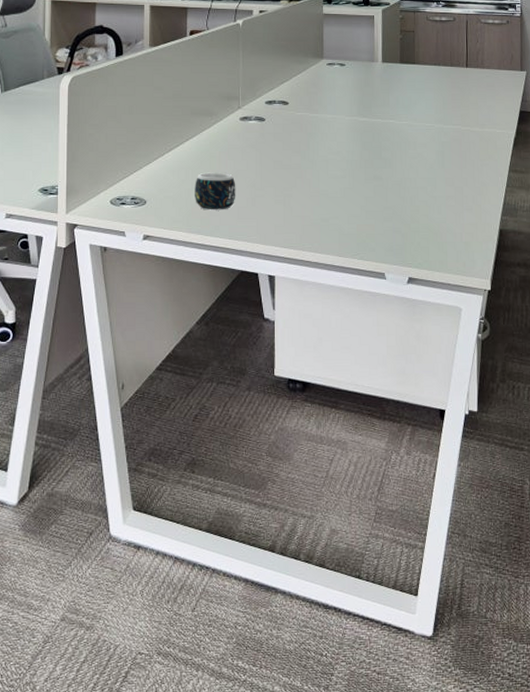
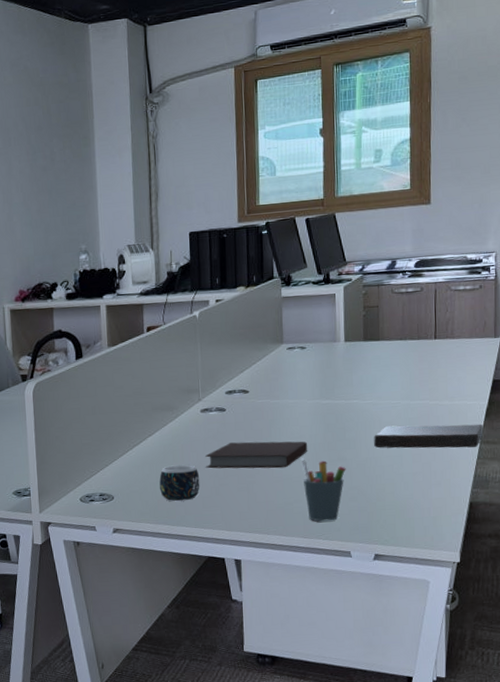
notebook: none [242,153,345,183] -> present [205,441,308,469]
pen holder: none [338,175,382,240] -> present [302,459,346,522]
book: none [409,148,512,175] -> present [374,423,484,448]

